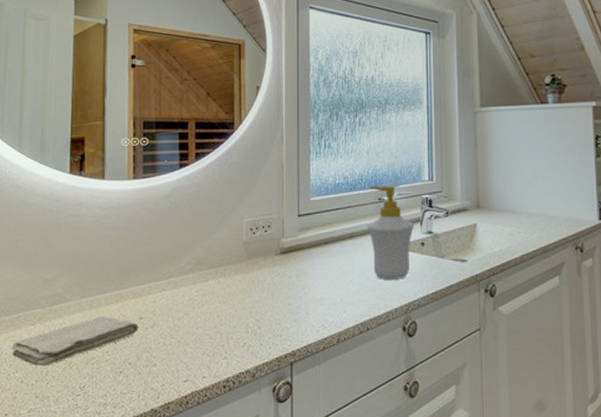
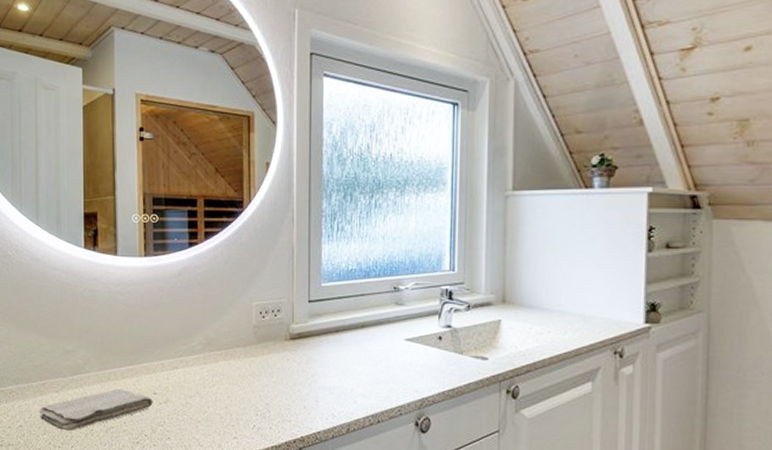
soap bottle: present [368,184,414,281] -> none [381,273,431,374]

